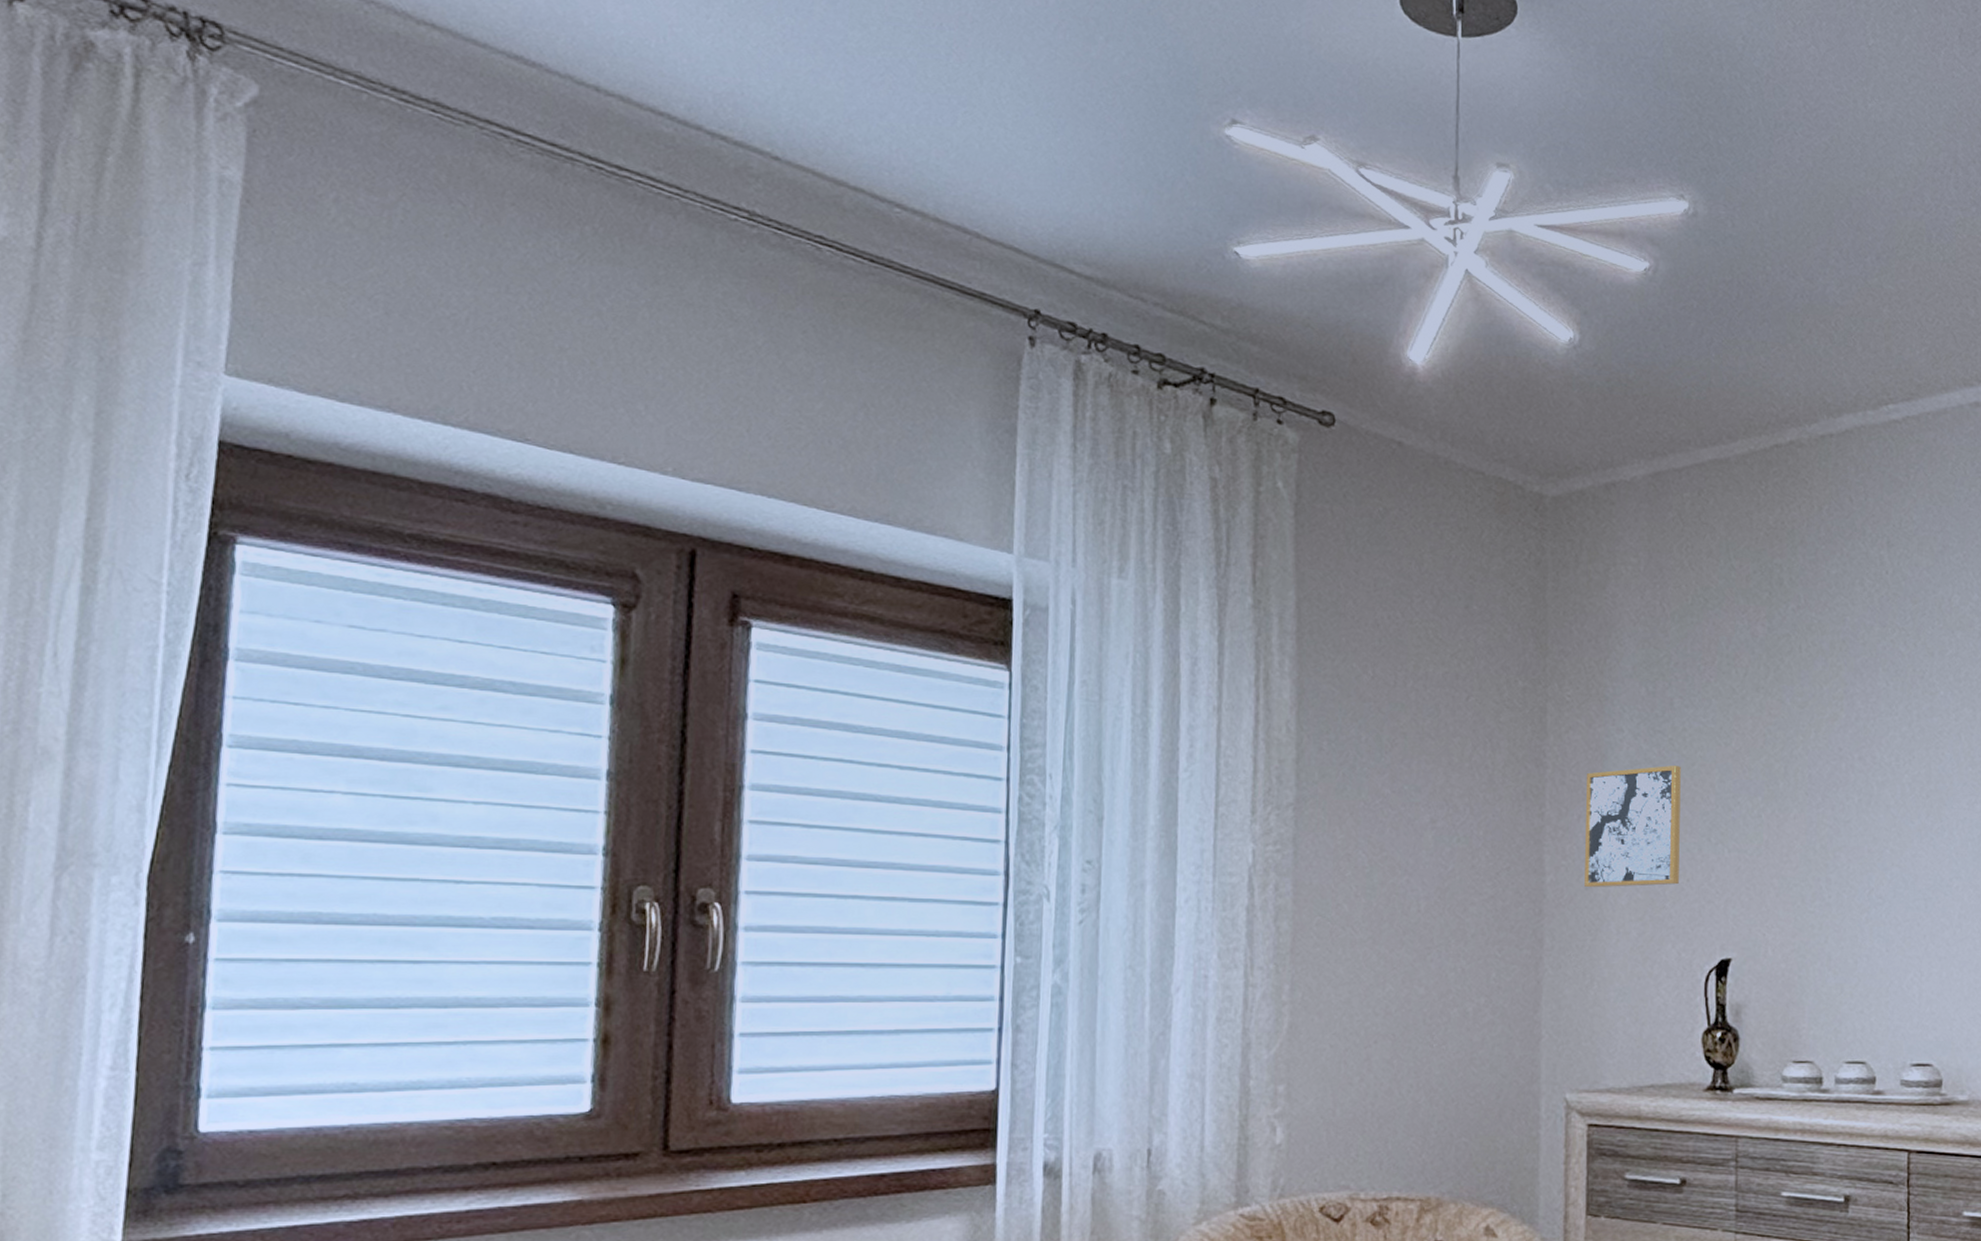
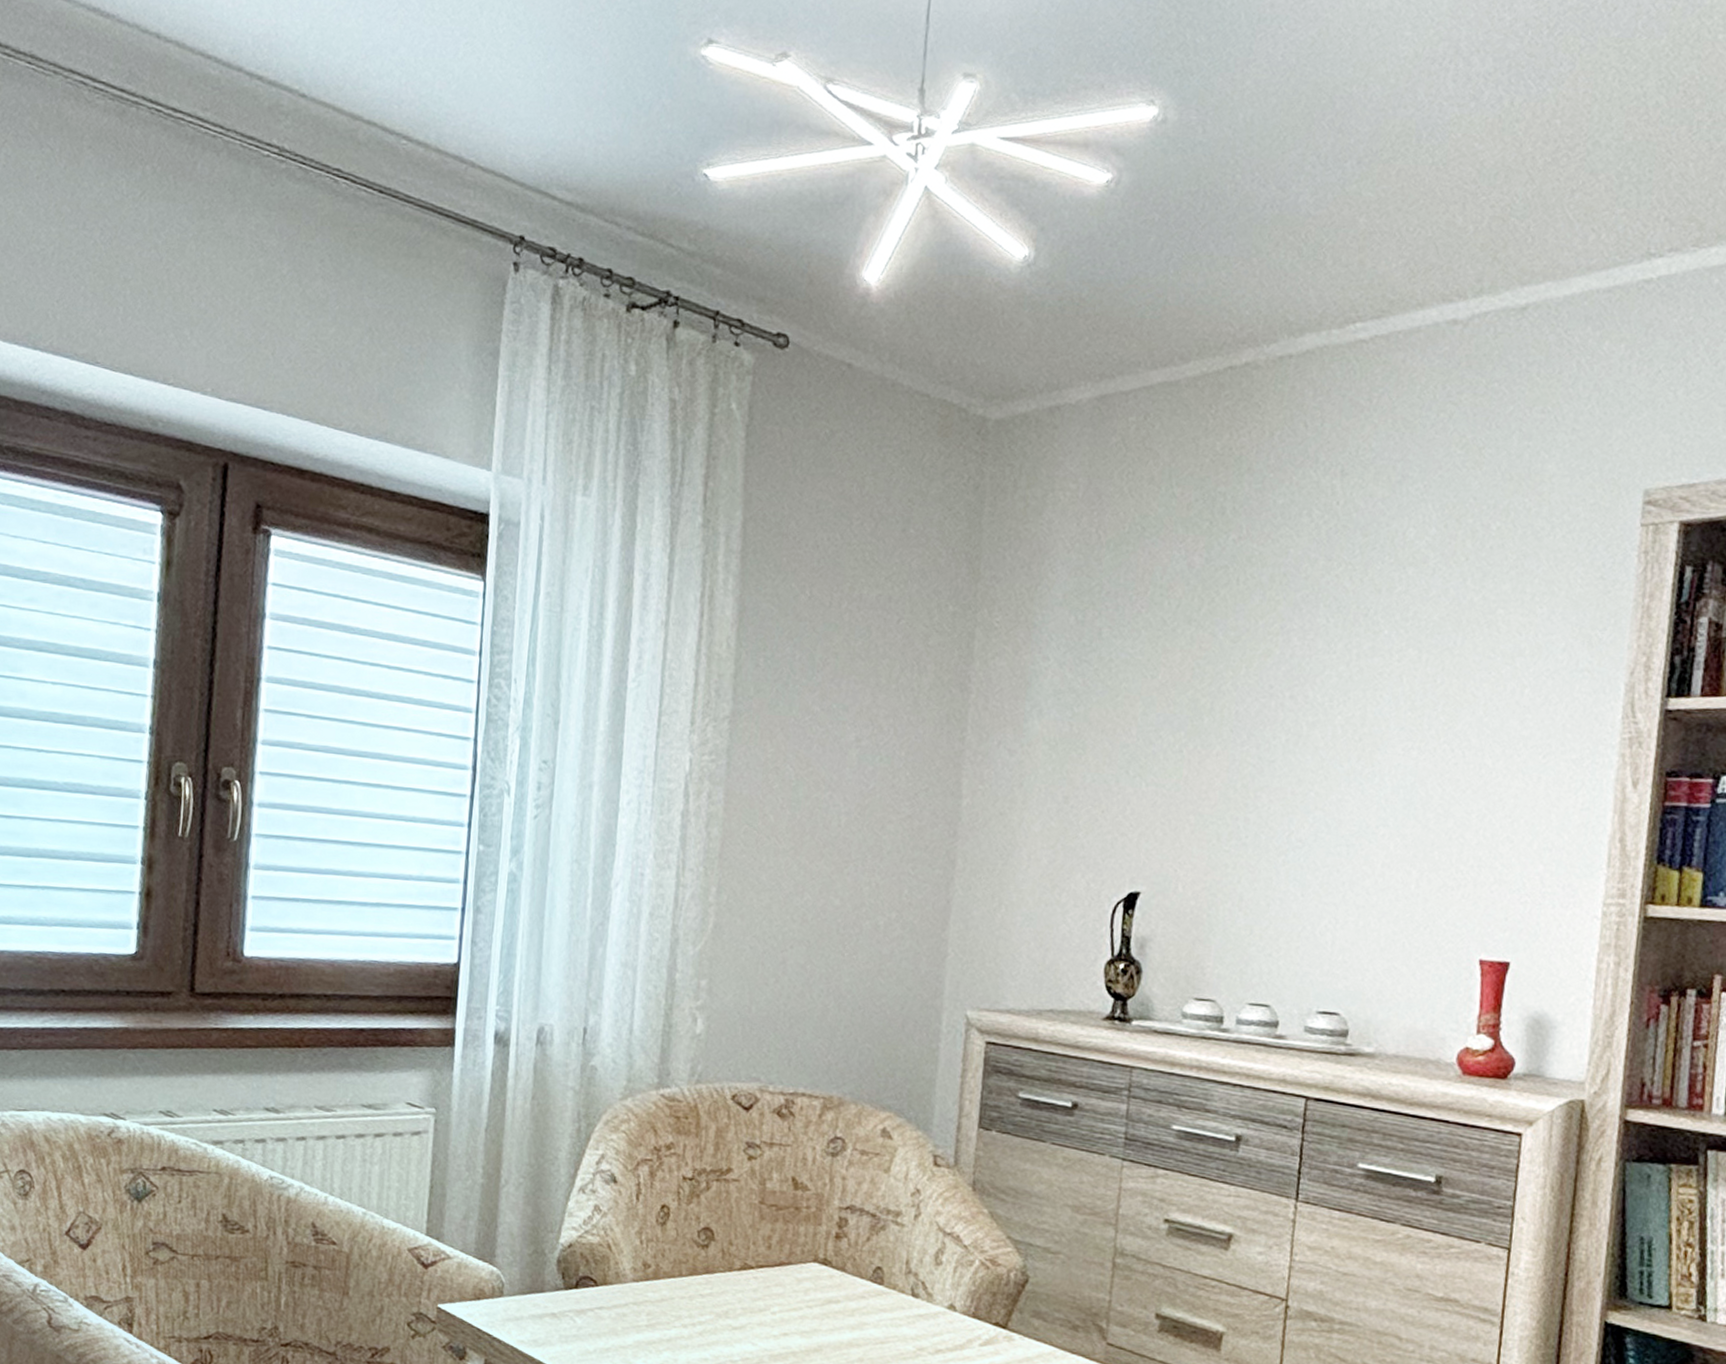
wall art: present [1585,765,1681,888] -> none [1000,695,1105,815]

